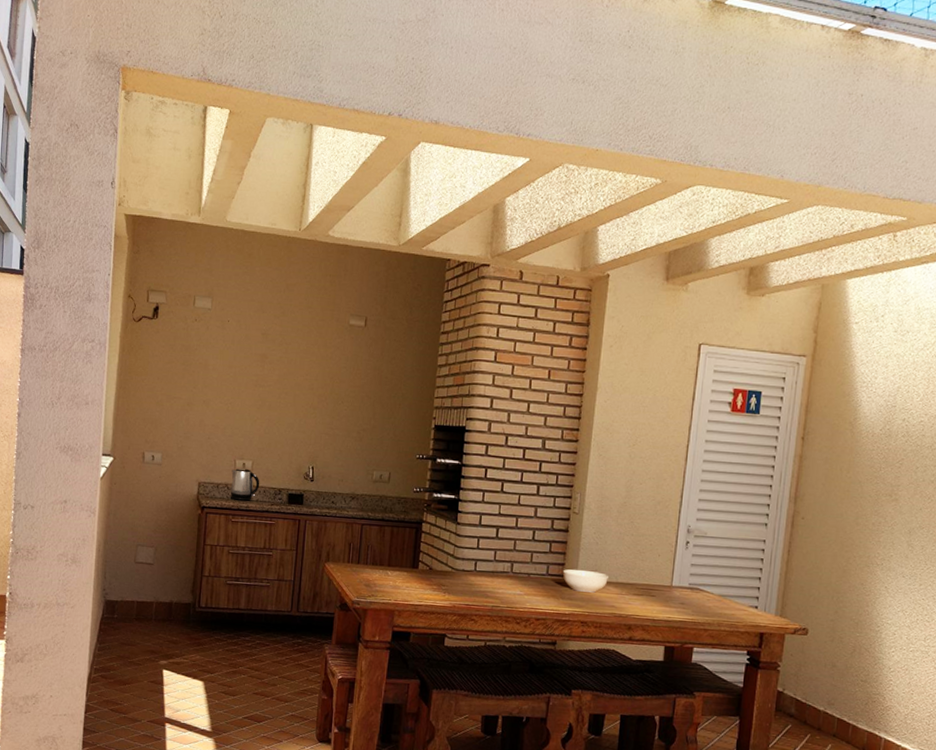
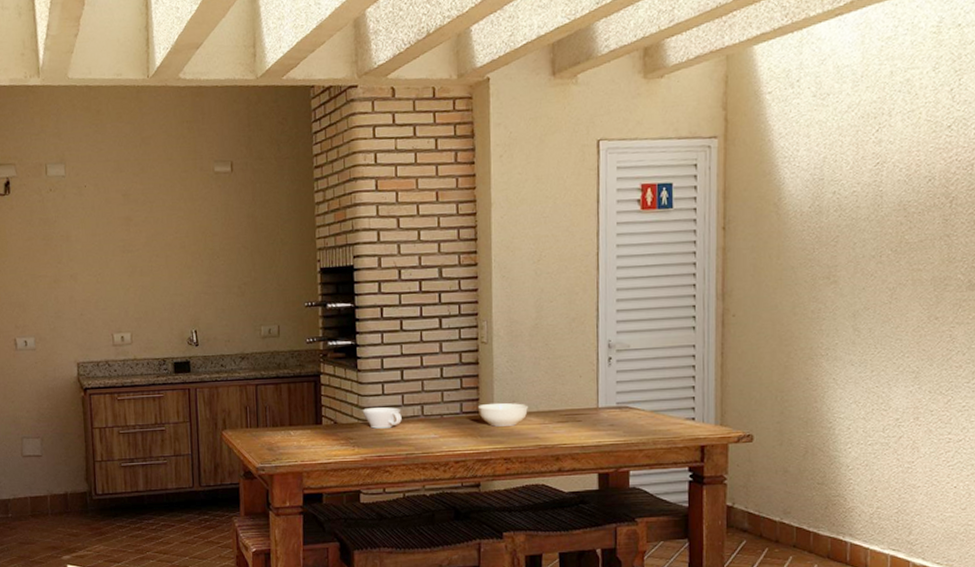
kettle: present [230,467,260,501] -> none [110,341,142,377]
cup: none [456,559,493,580] -> present [362,407,402,429]

